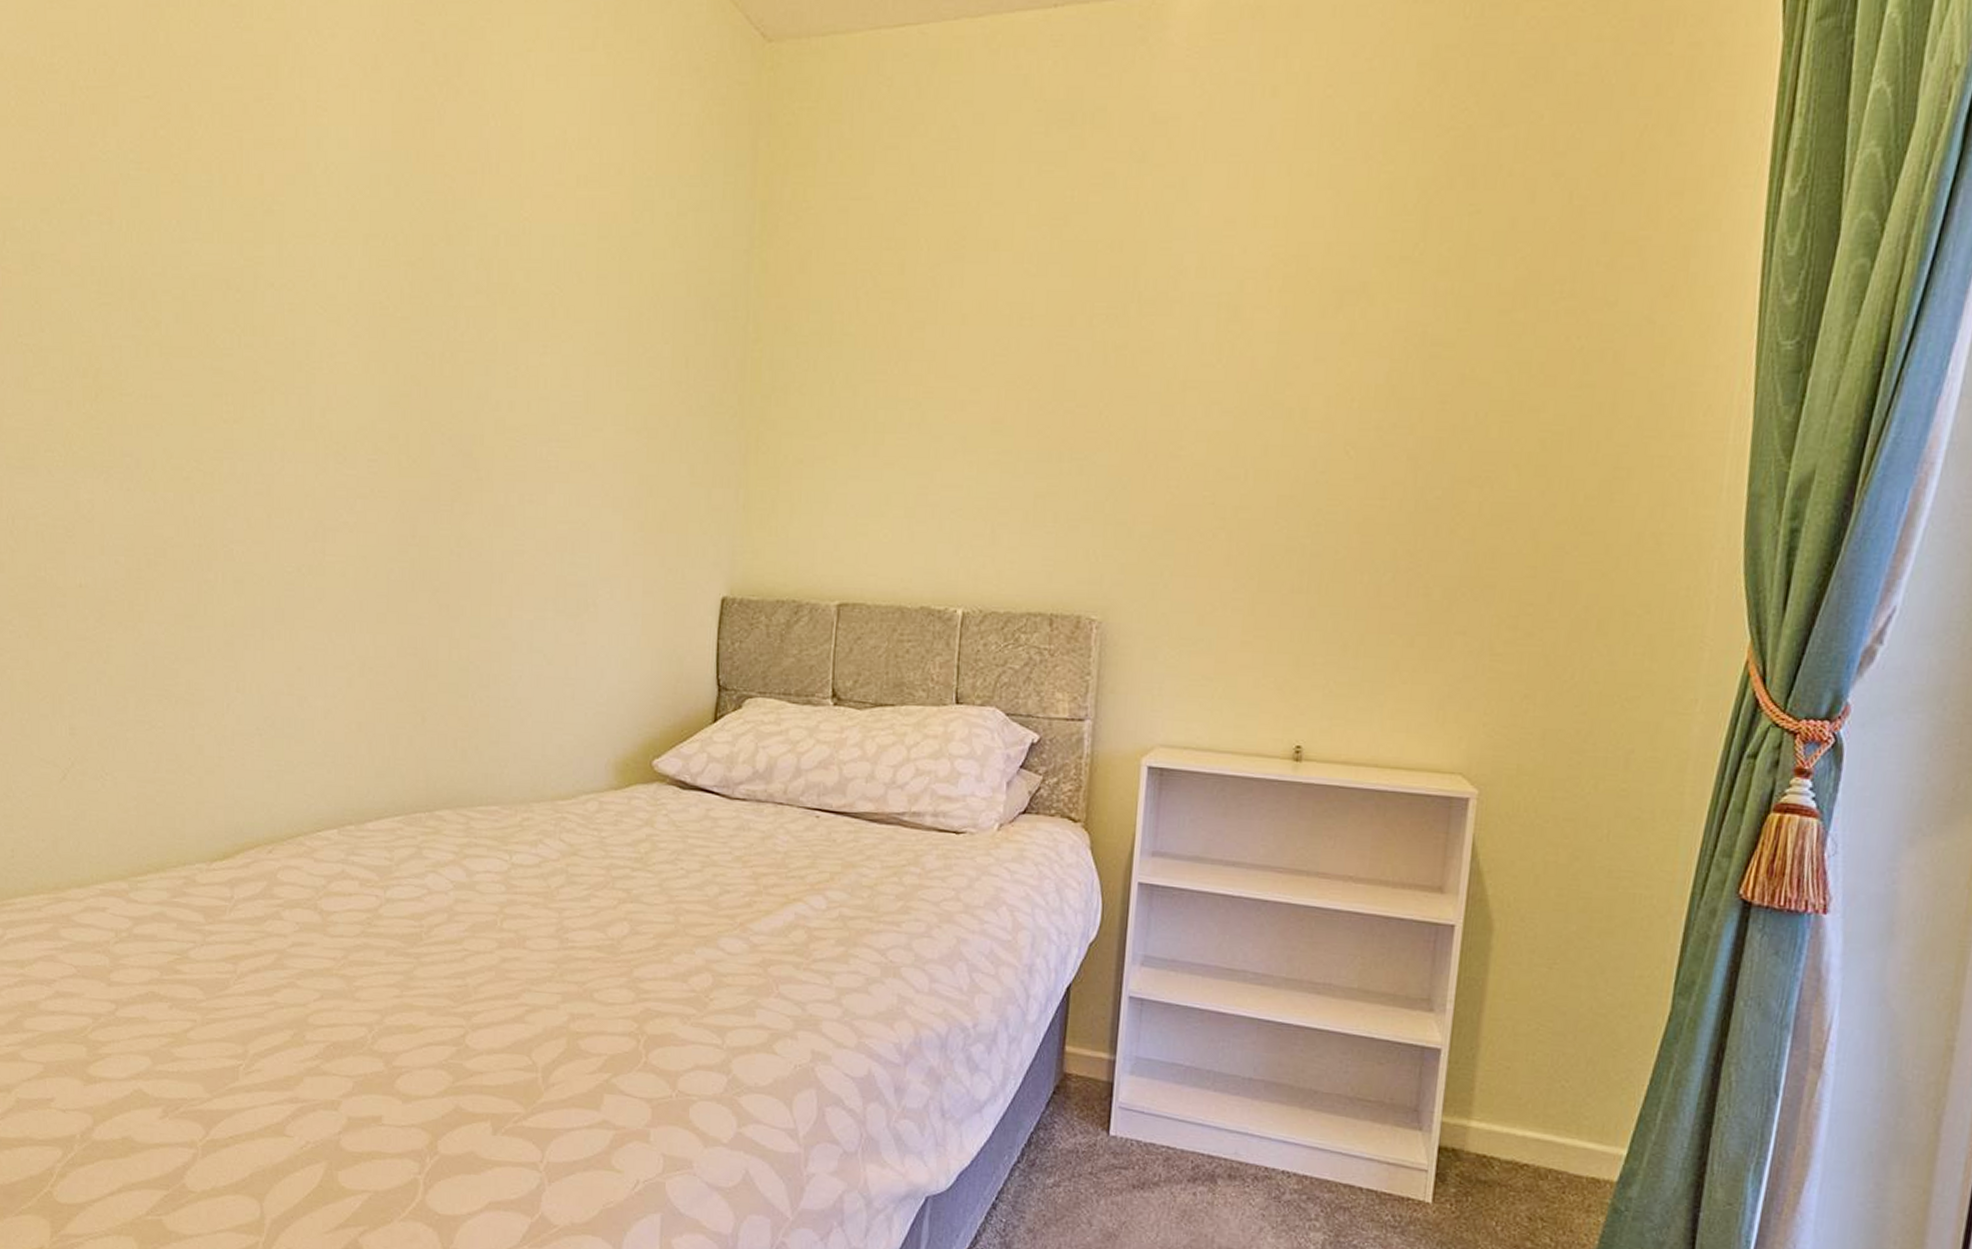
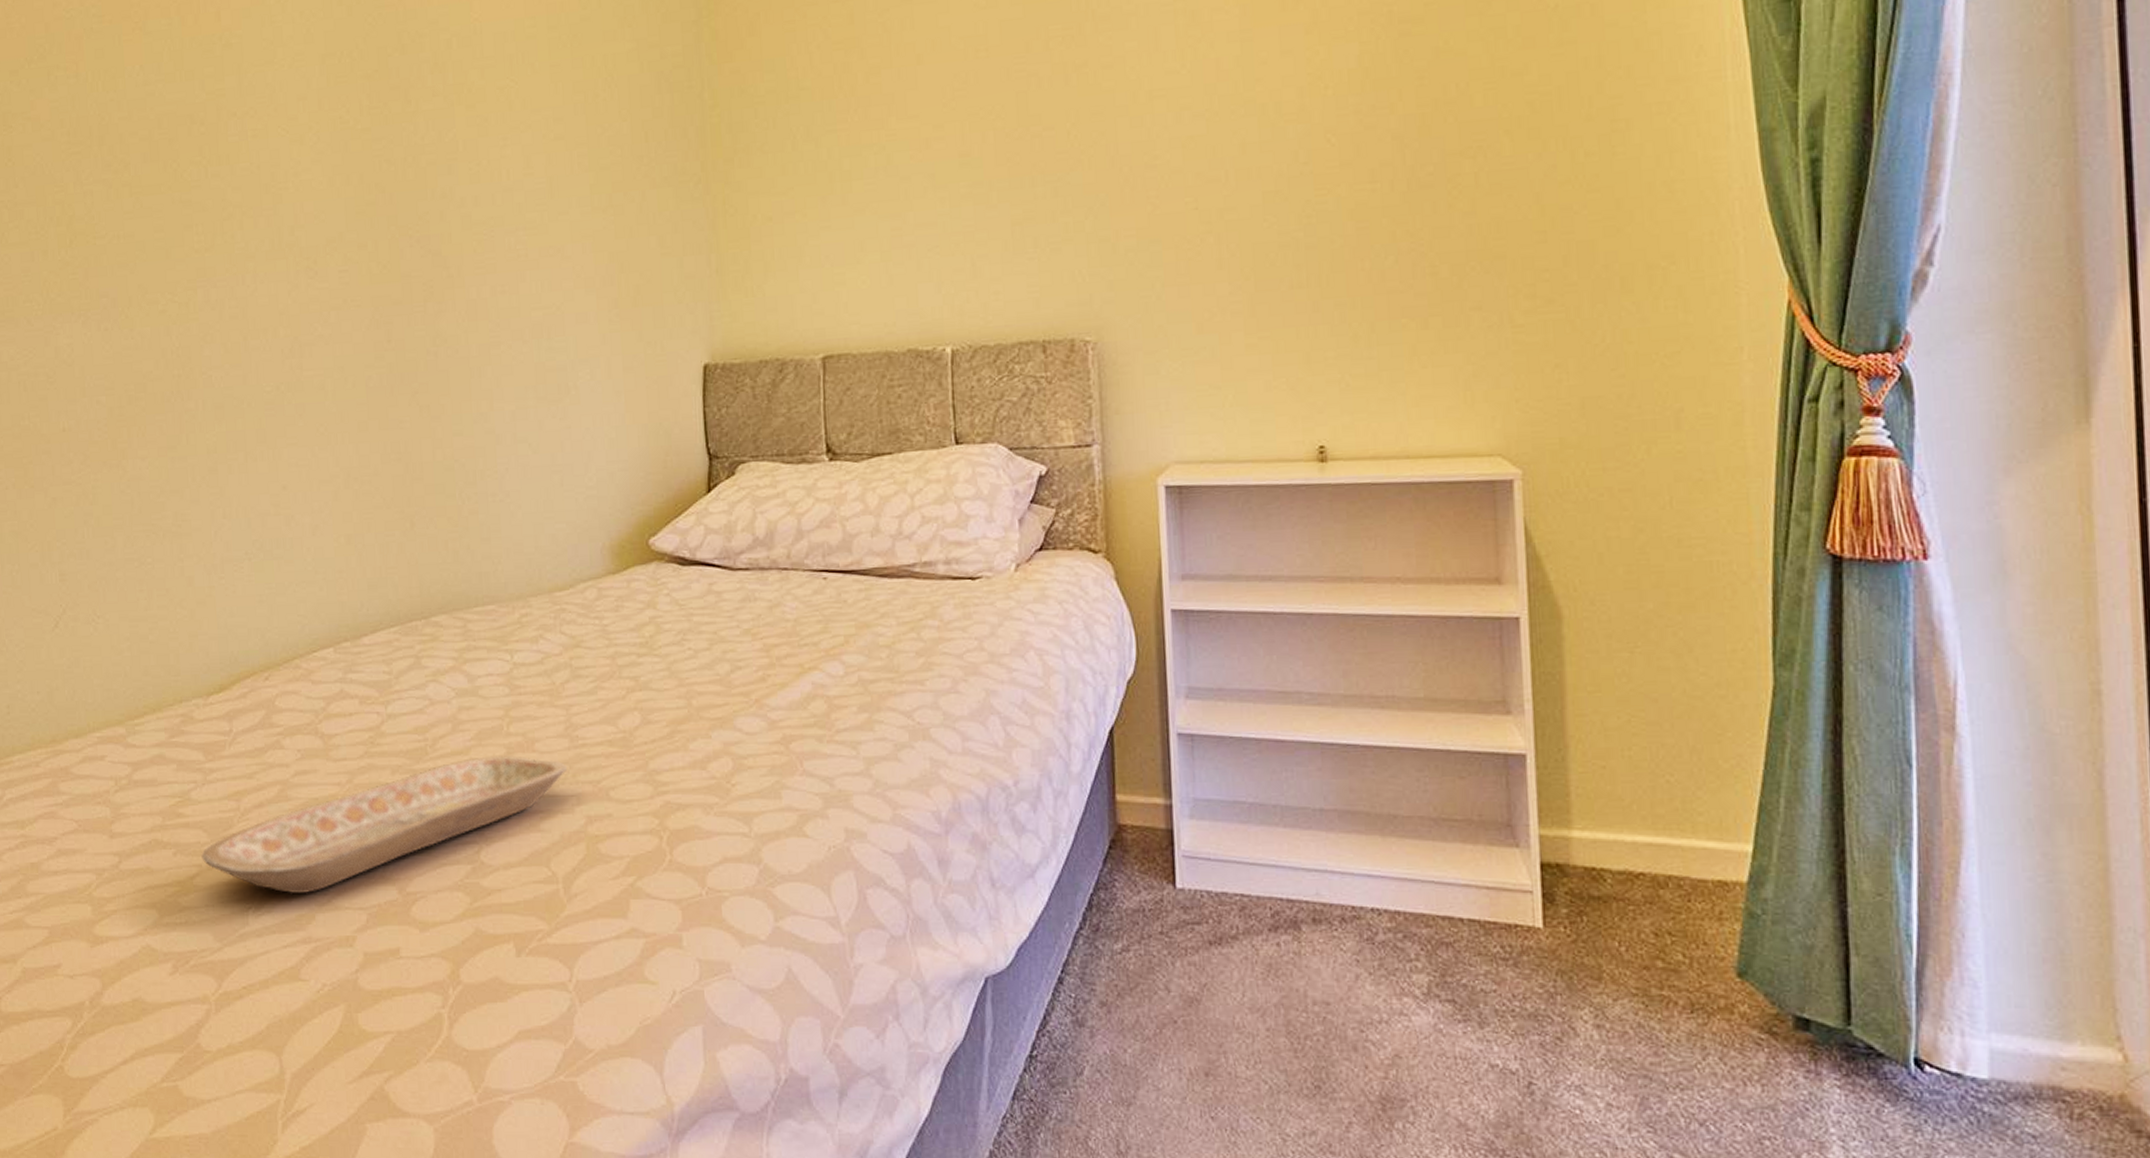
tray: none [196,948,555,1058] -> present [201,754,567,894]

